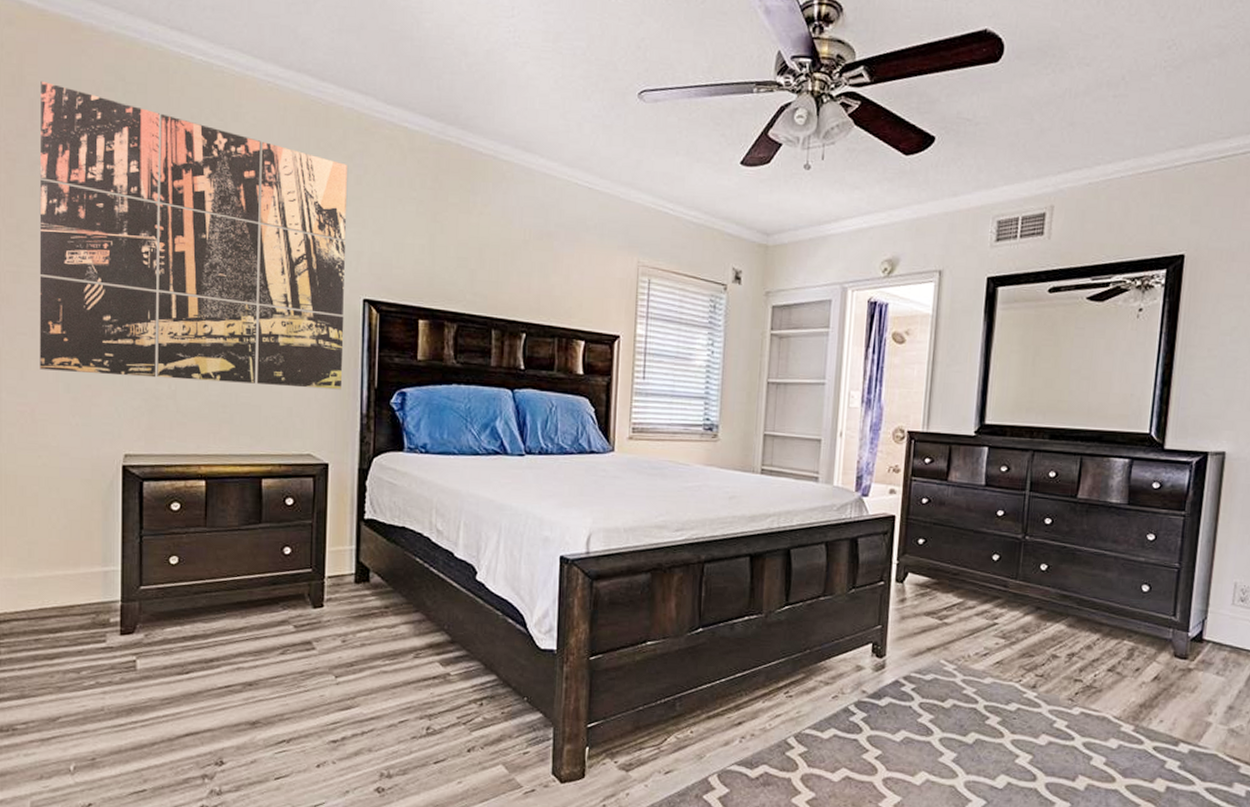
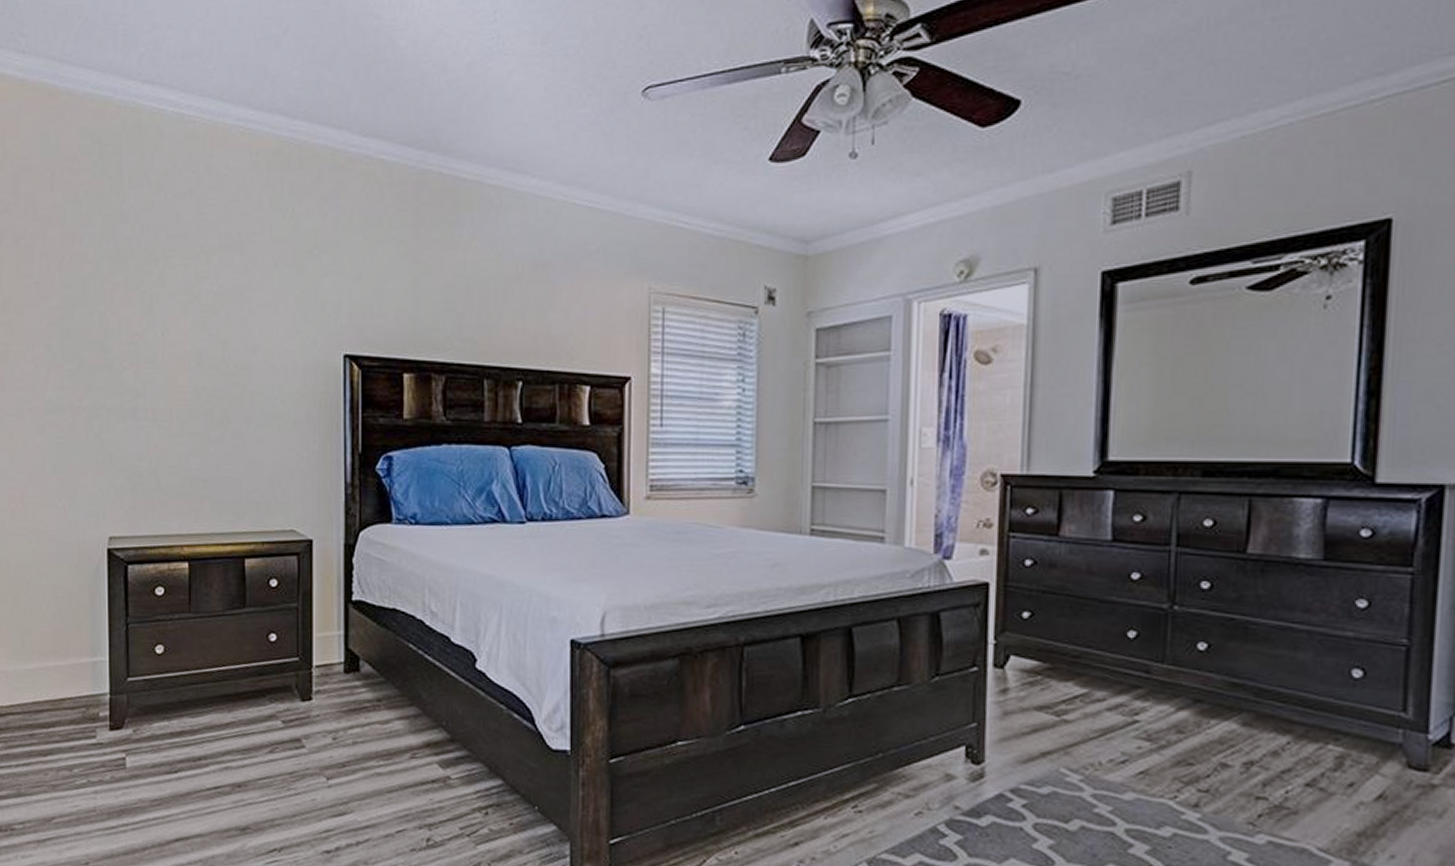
wall art: present [39,80,348,390] -> none [22,152,325,457]

